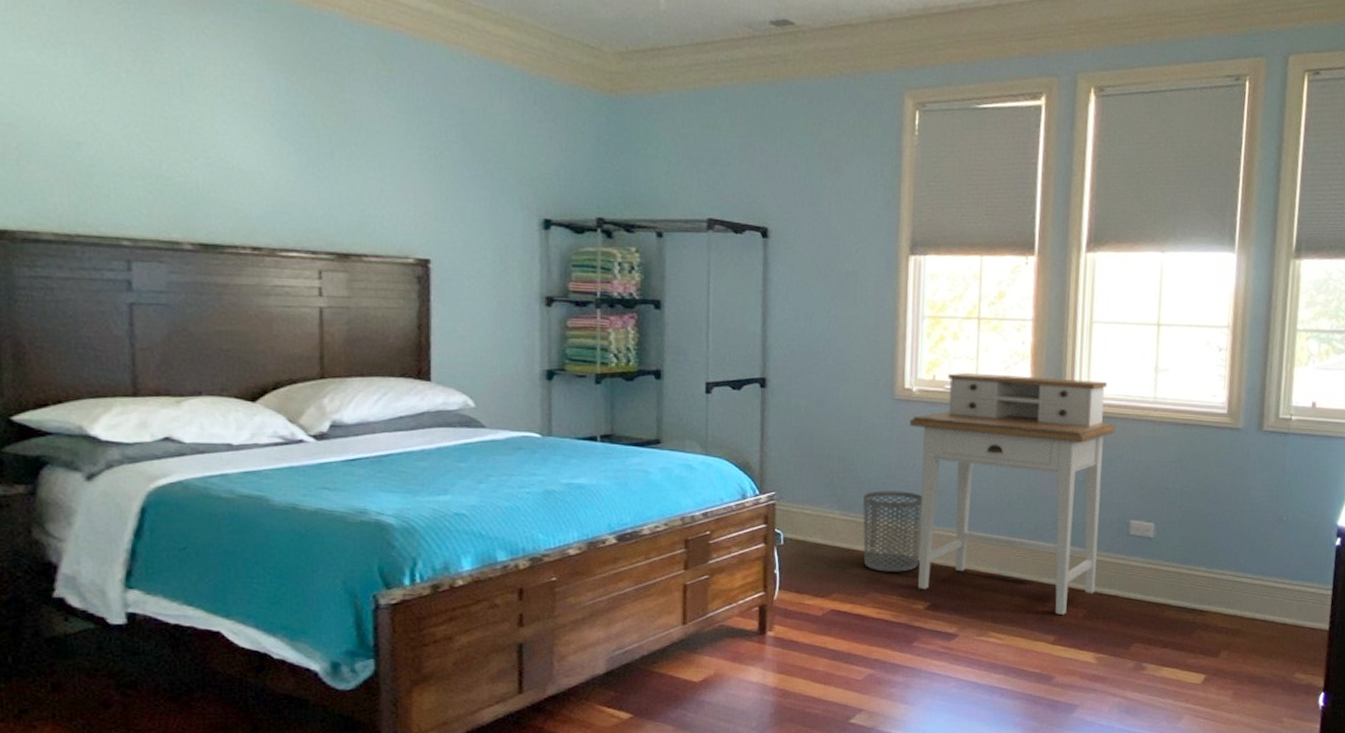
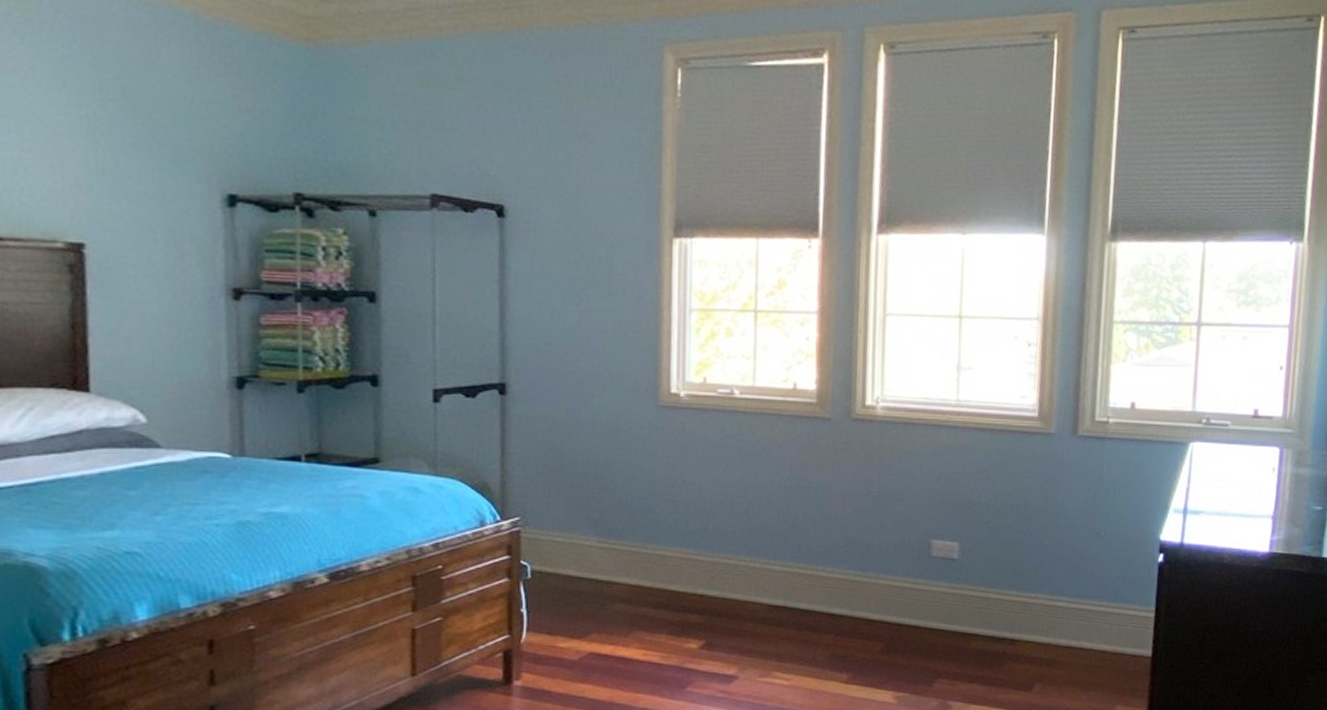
waste bin: present [863,490,923,572] -> none [624,513,694,607]
desk: present [910,372,1116,615] -> none [678,373,914,650]

